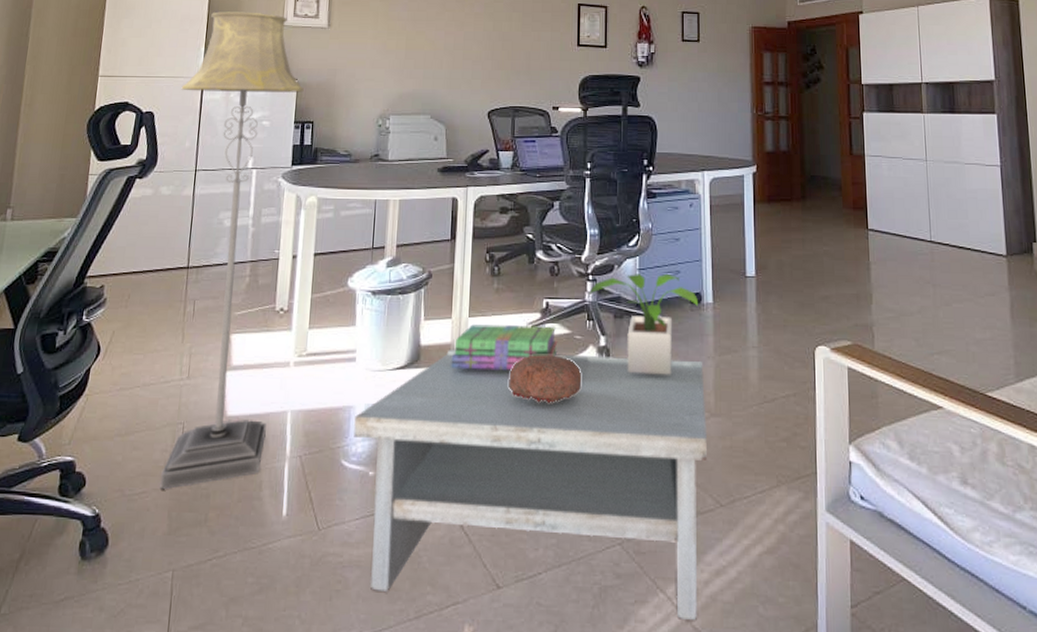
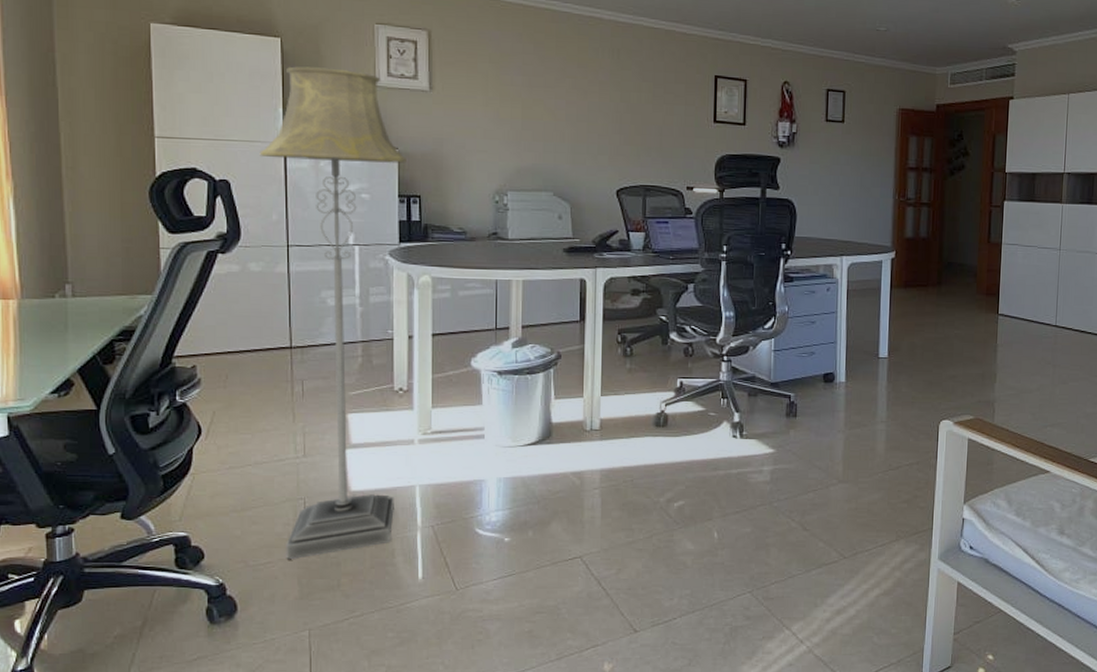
coffee table: present [354,349,707,620] -> none [487,426,834,650]
stack of books: present [451,324,558,371] -> none [584,403,692,445]
decorative bowl: present [509,354,582,403] -> none [643,429,716,474]
potted plant: present [589,273,699,375] -> none [723,354,832,447]

